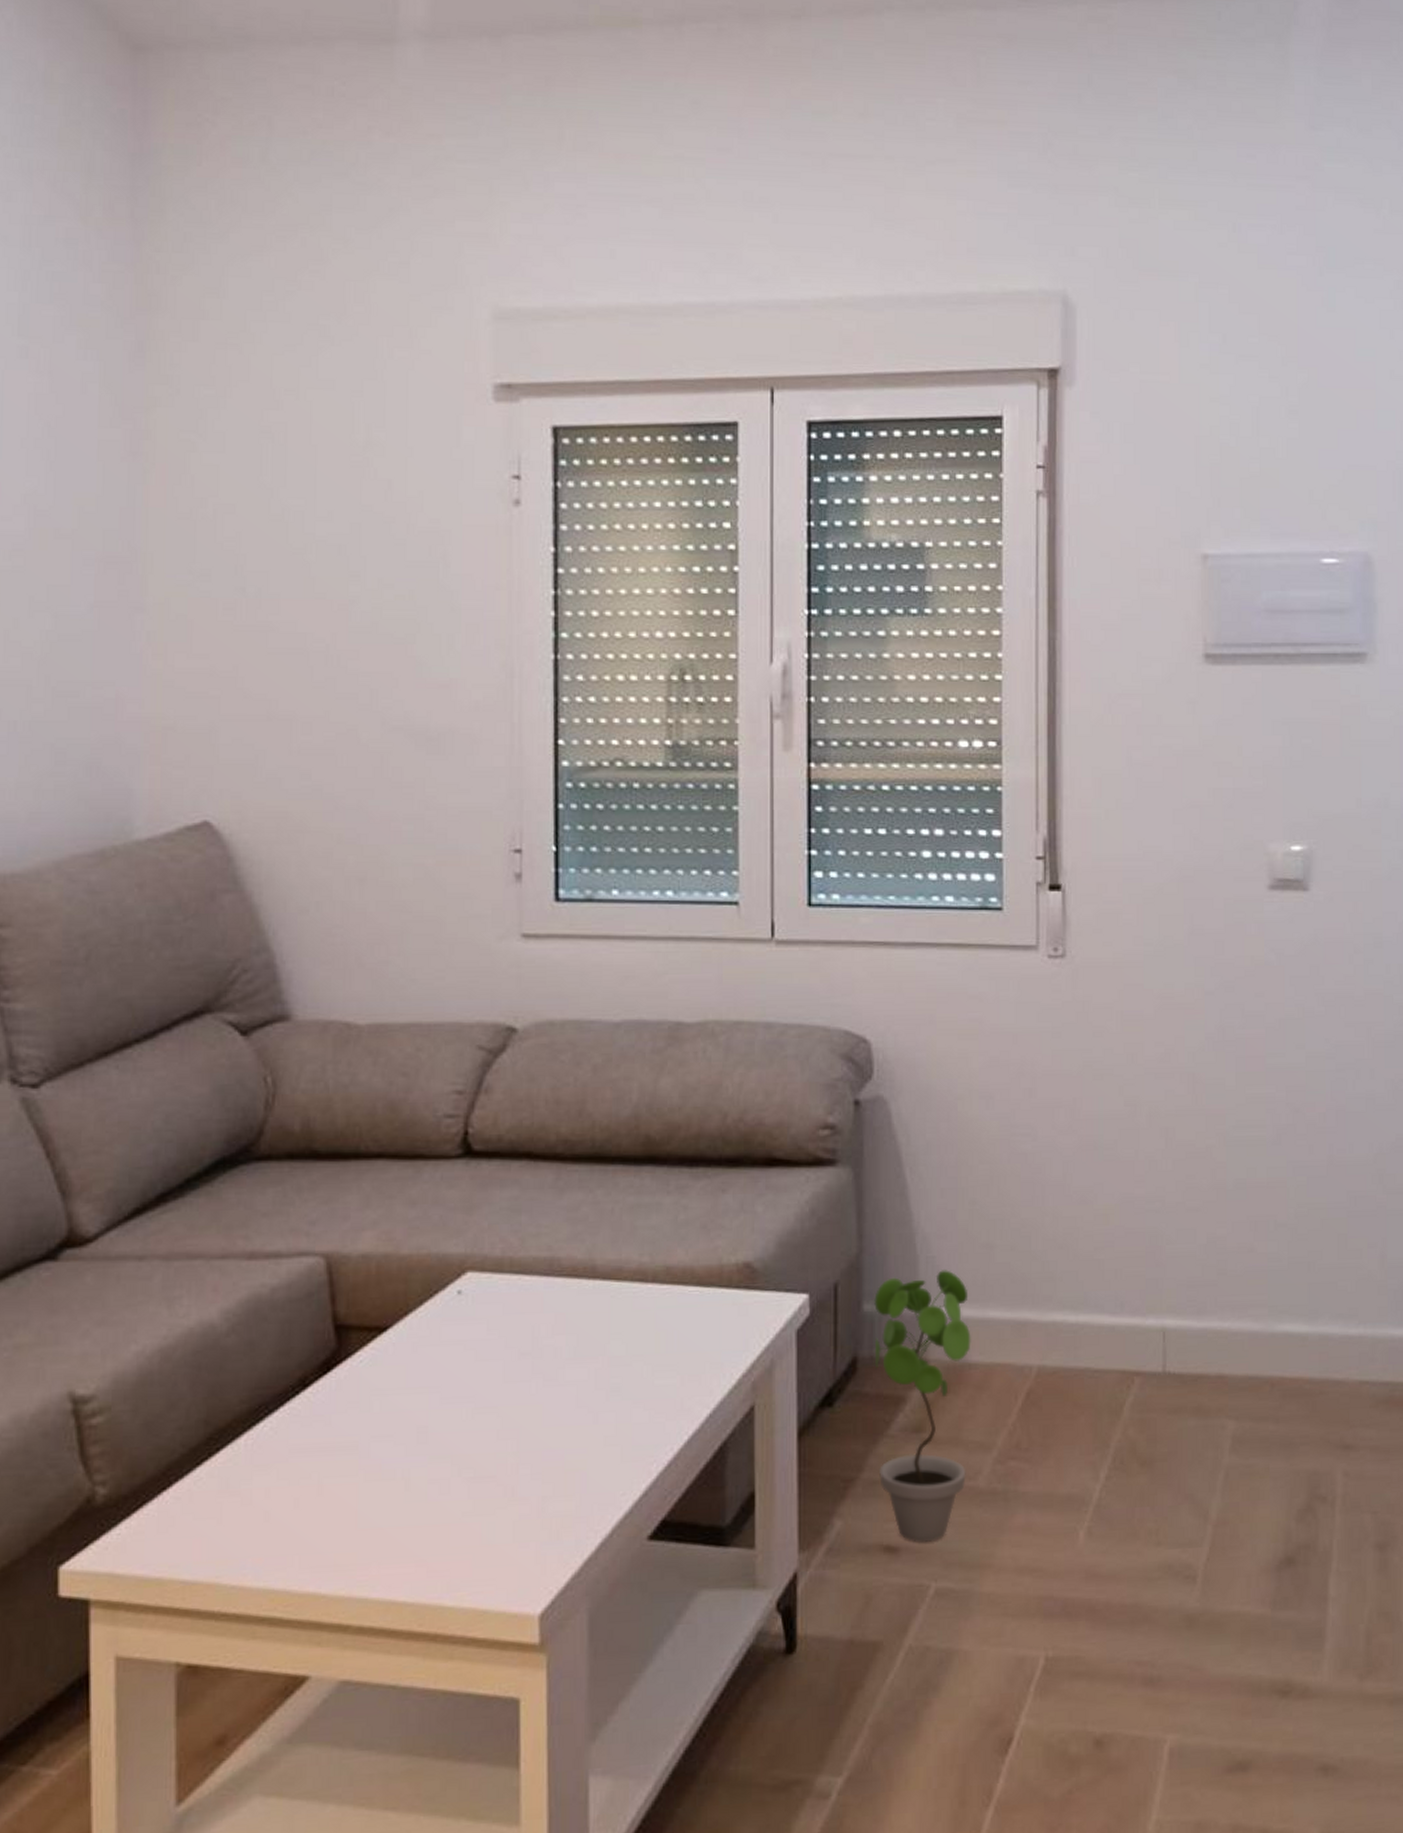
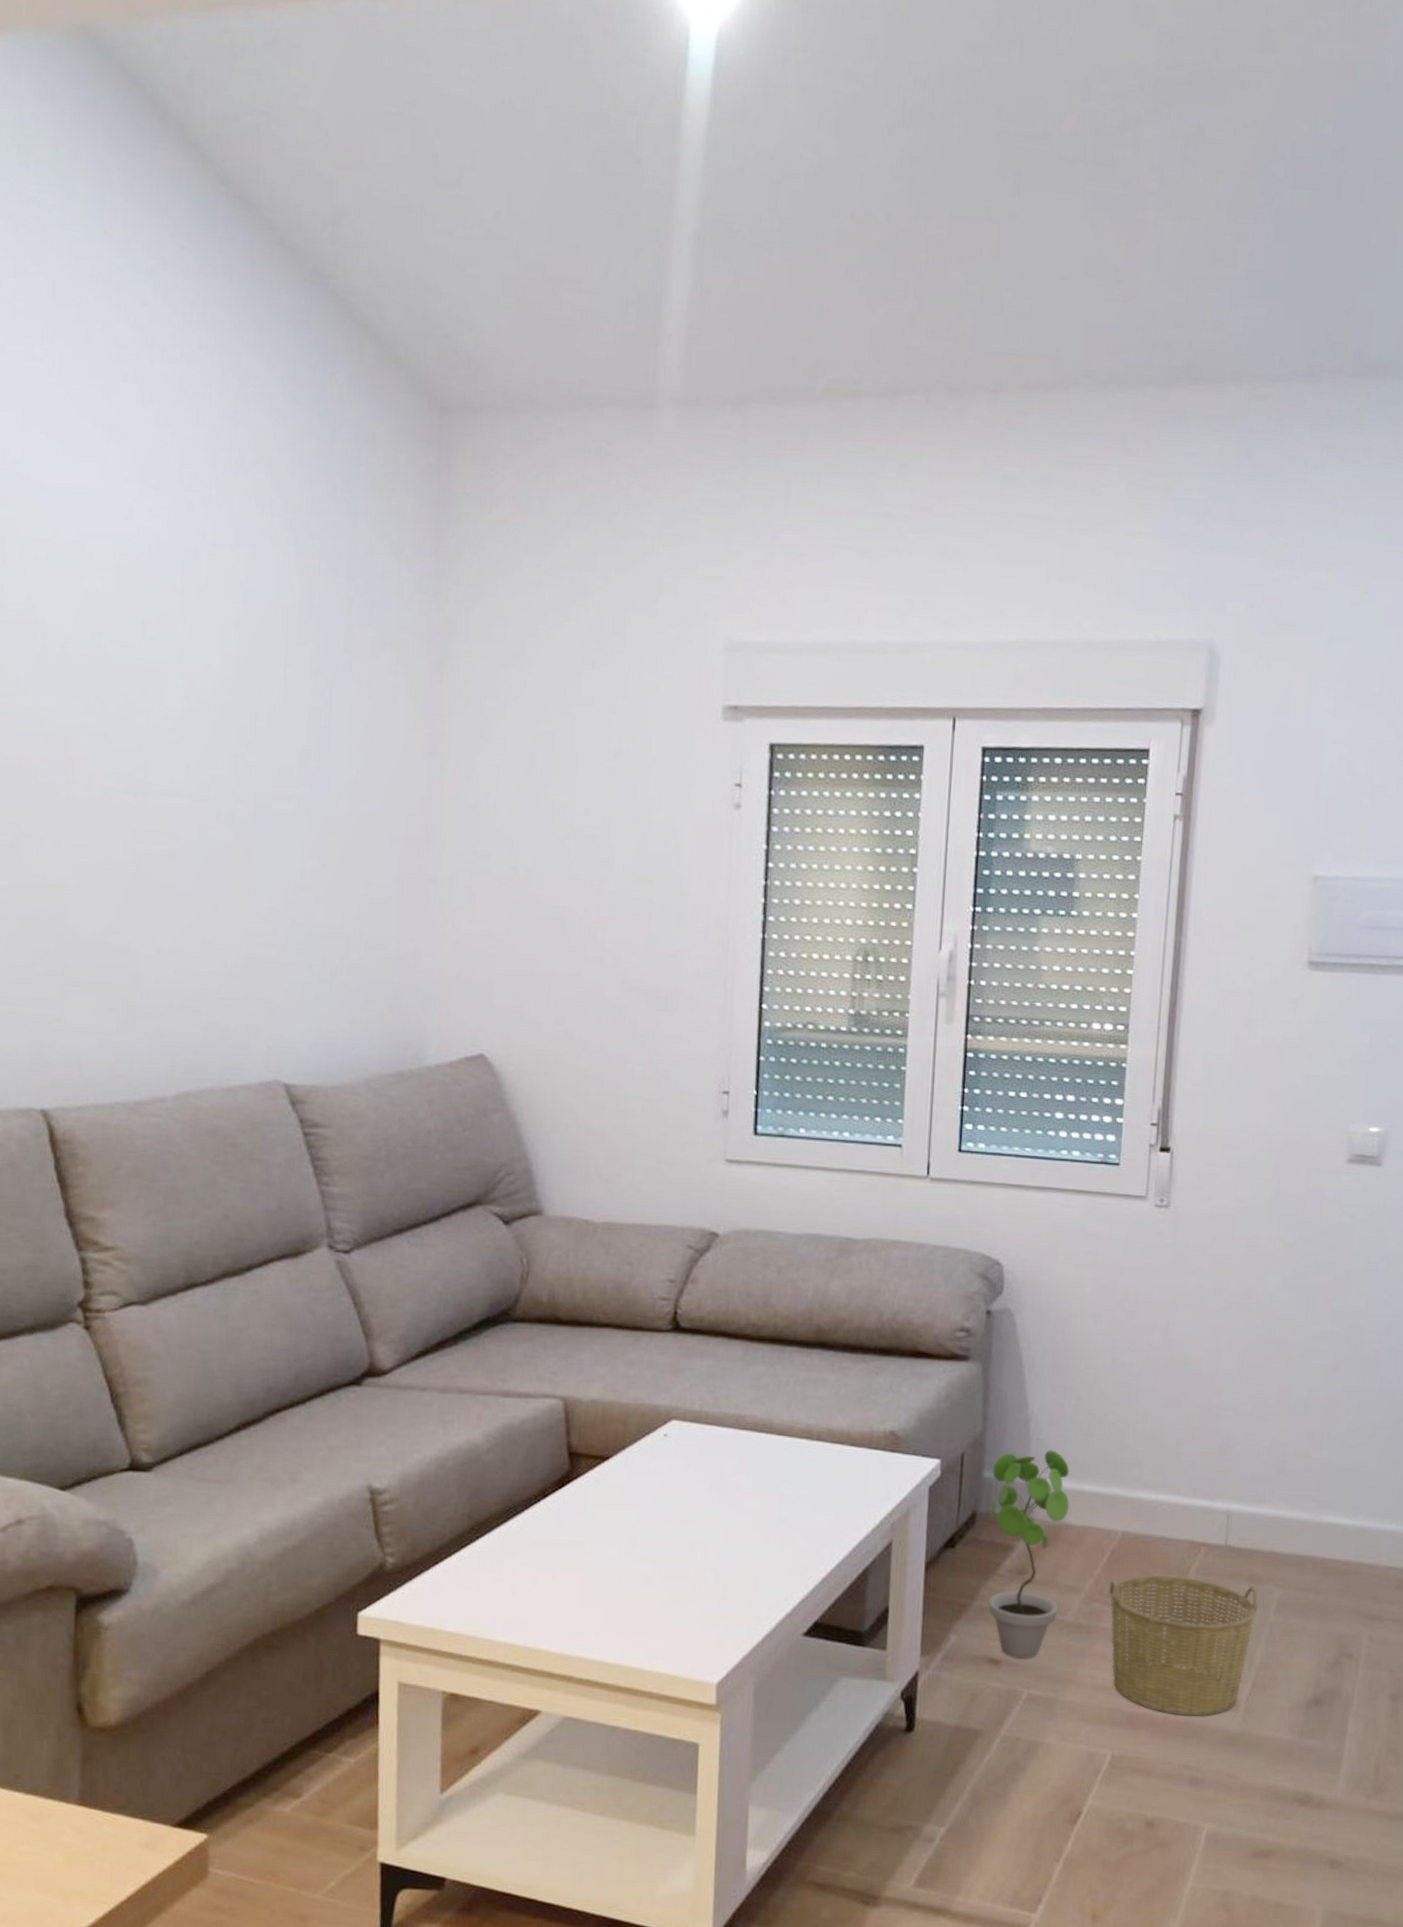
basket: none [1027,1416,1210,1597] -> present [1109,1574,1259,1716]

